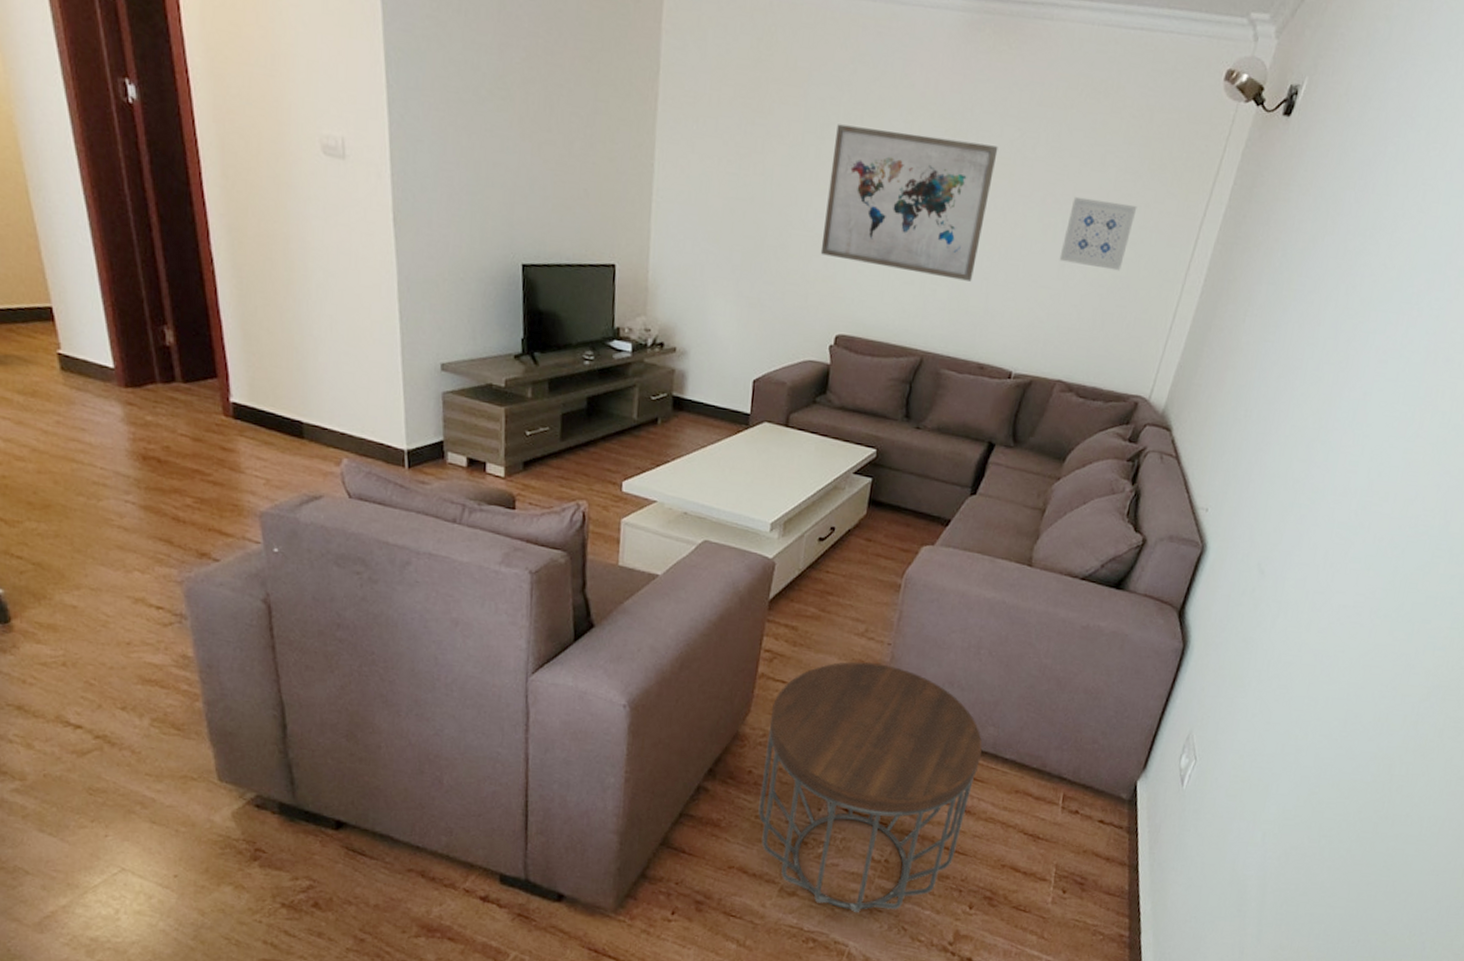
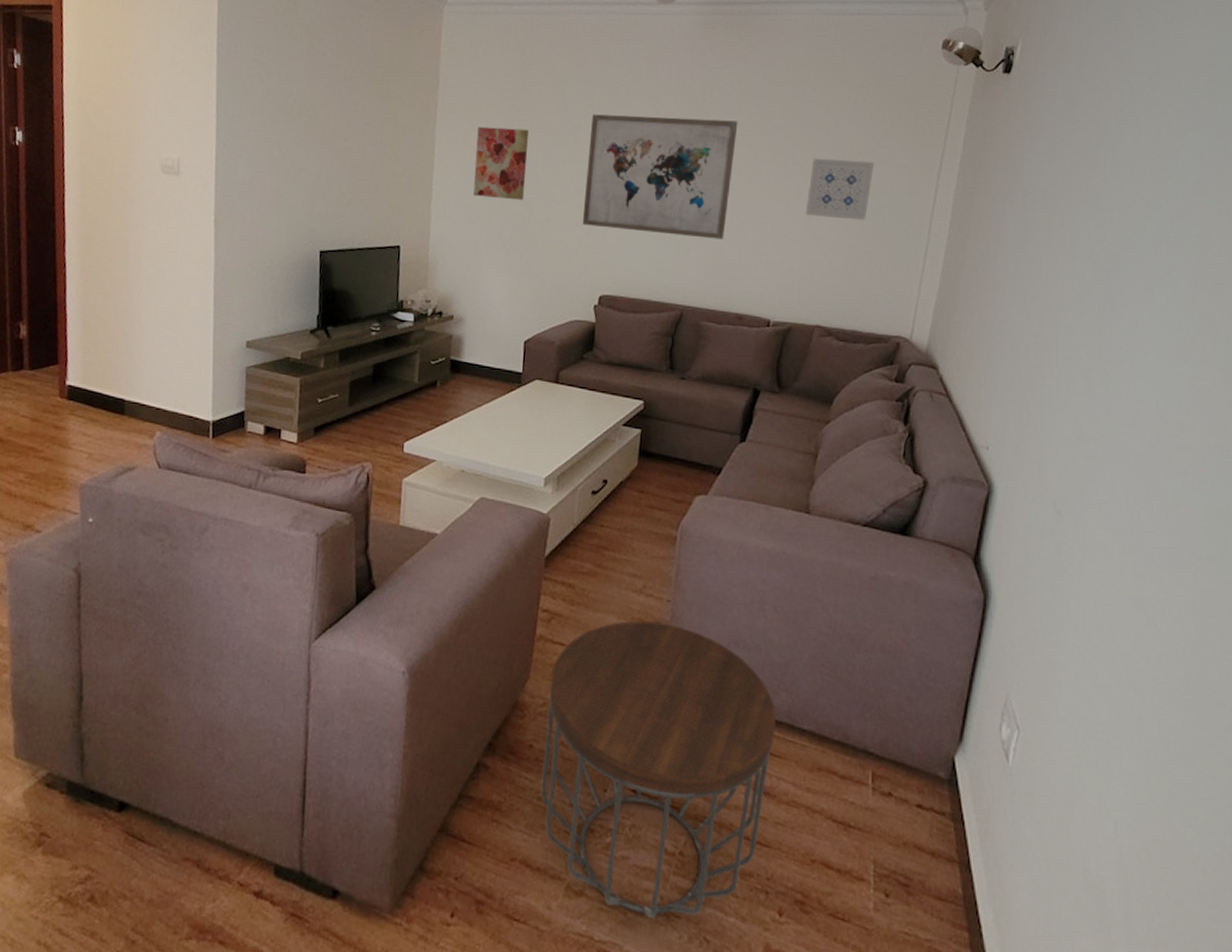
wall art: none [699,128,765,221] -> present [473,126,529,201]

